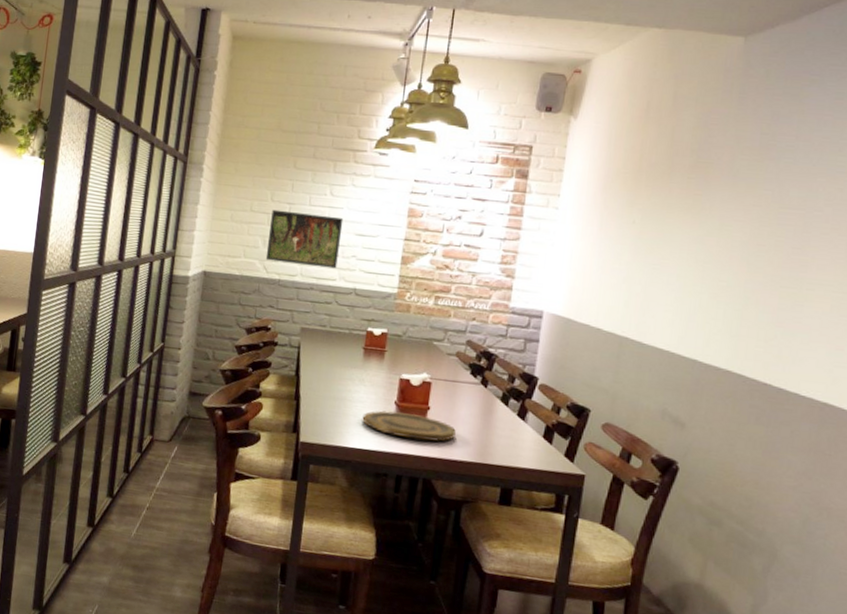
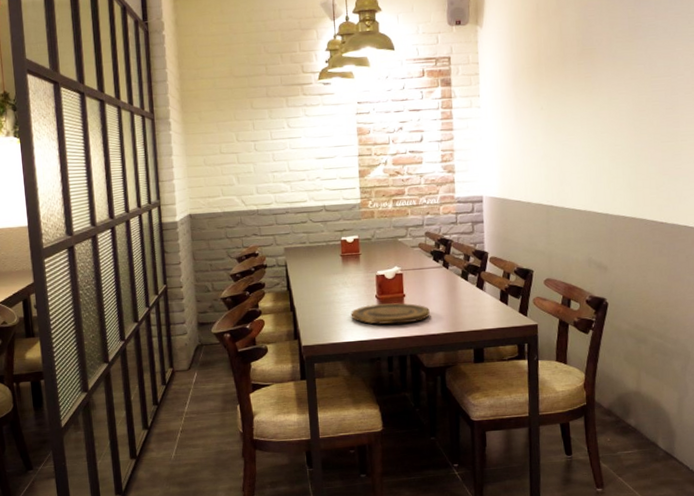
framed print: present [265,209,344,269] -> none [239,146,305,195]

